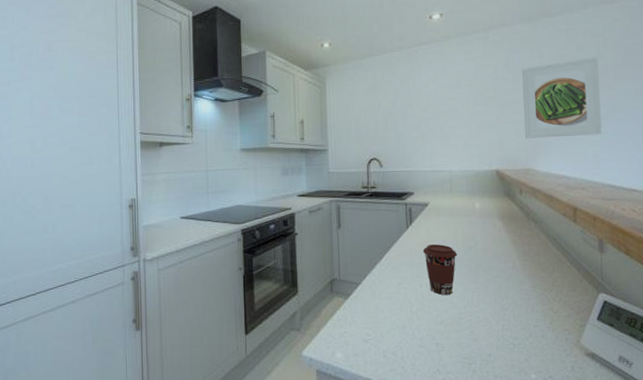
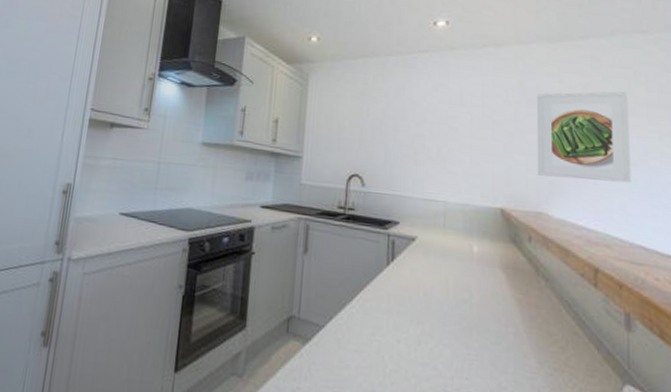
coffee cup: present [422,244,457,296] -> none [404,289,446,359]

